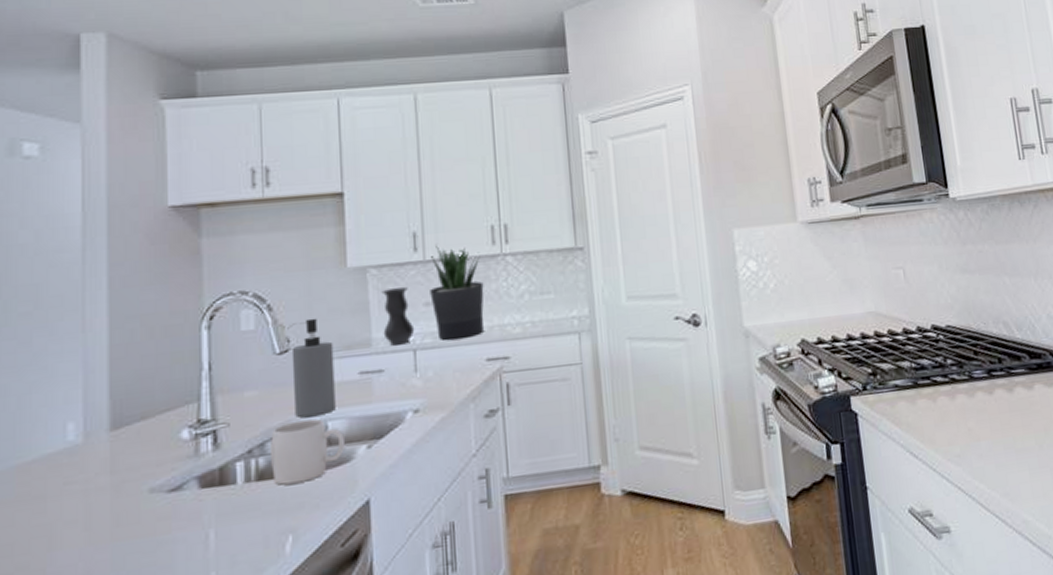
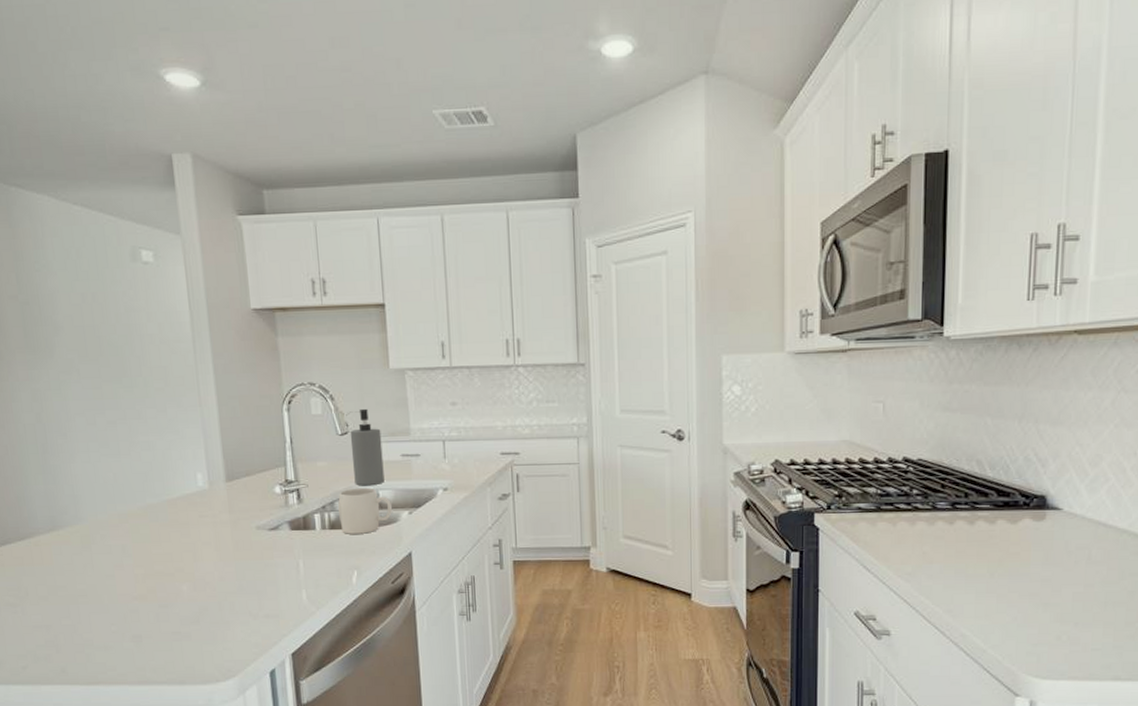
vase: present [381,287,415,346] -> none [417,388,444,436]
planter: present [430,245,485,341] -> none [455,354,500,436]

